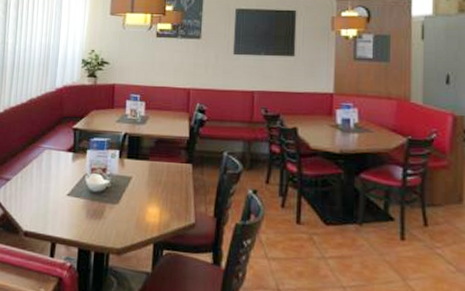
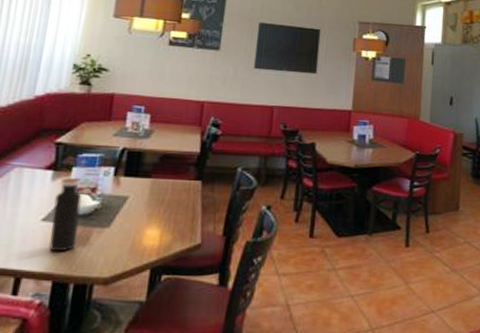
water bottle: none [74,159,96,223] -> present [49,178,82,252]

